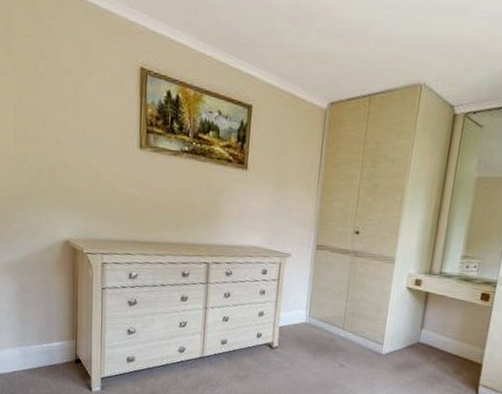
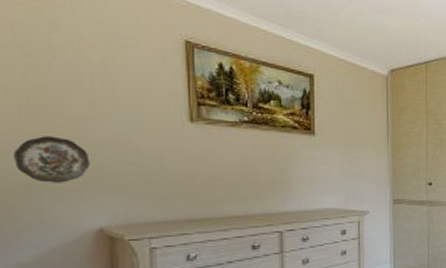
decorative plate: none [10,154,62,197] -> present [14,136,90,183]

